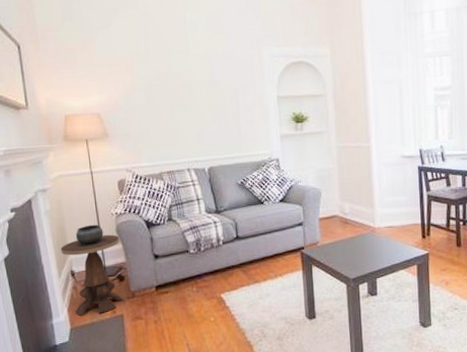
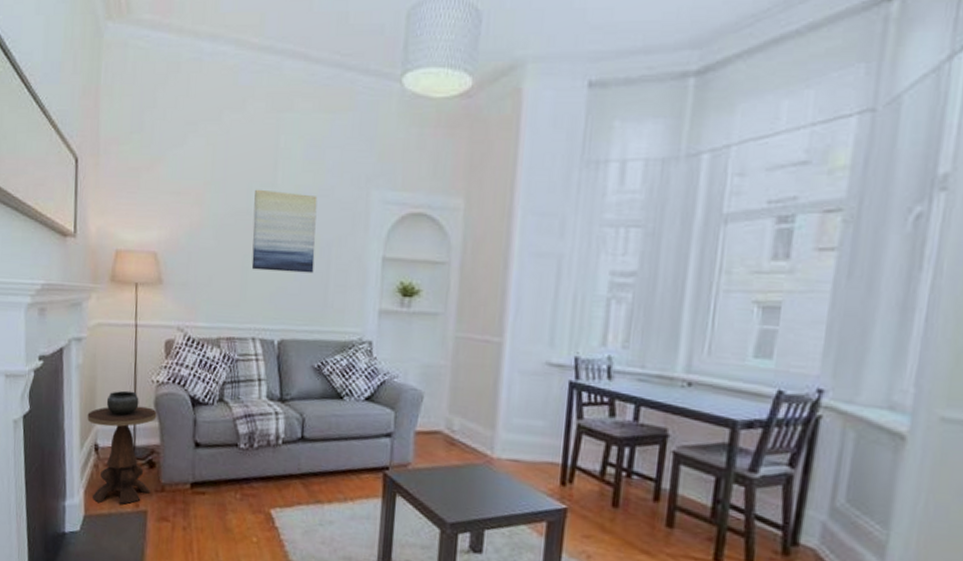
wall art: none [173,55,228,117] -> present [251,189,318,274]

